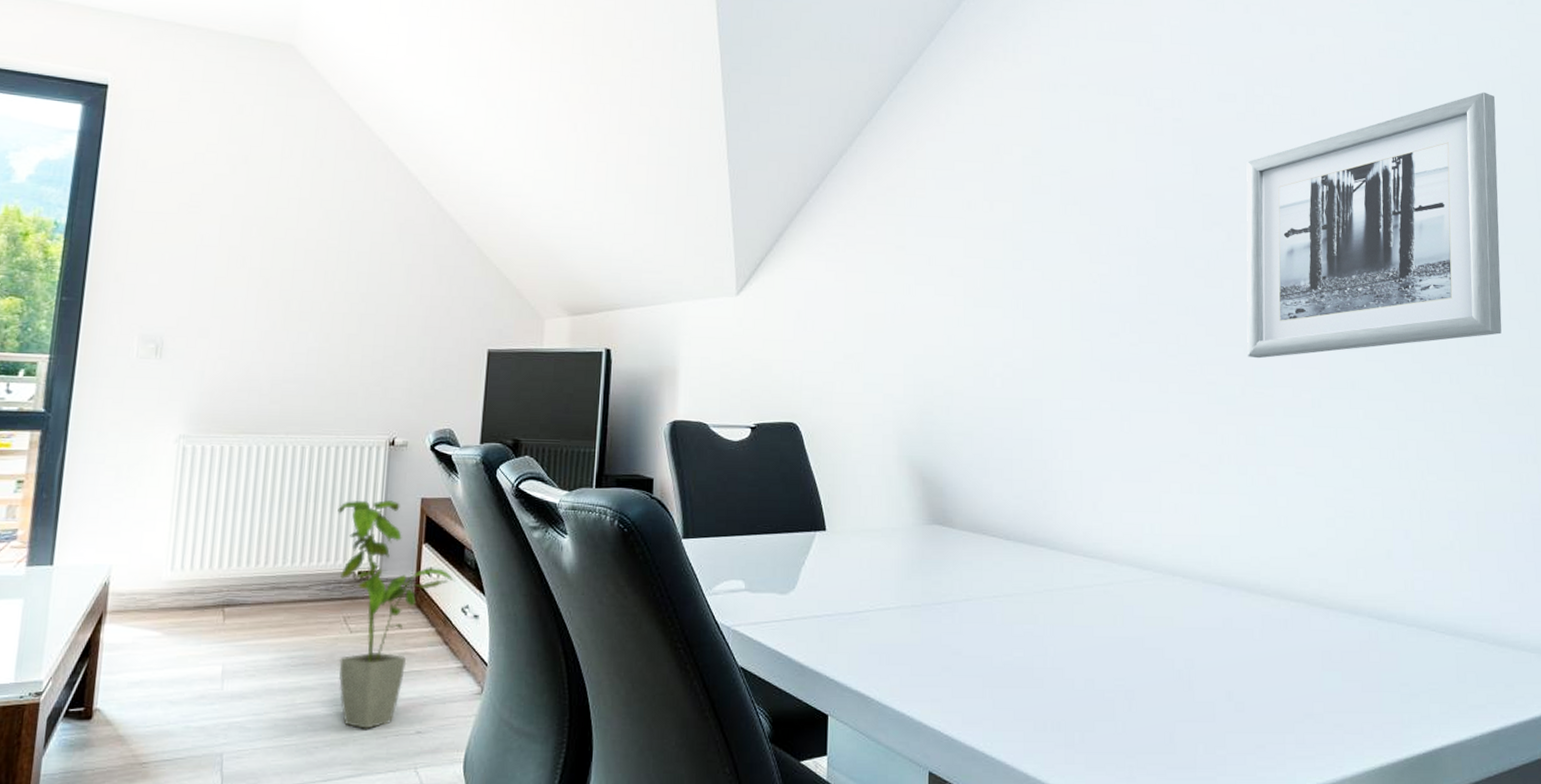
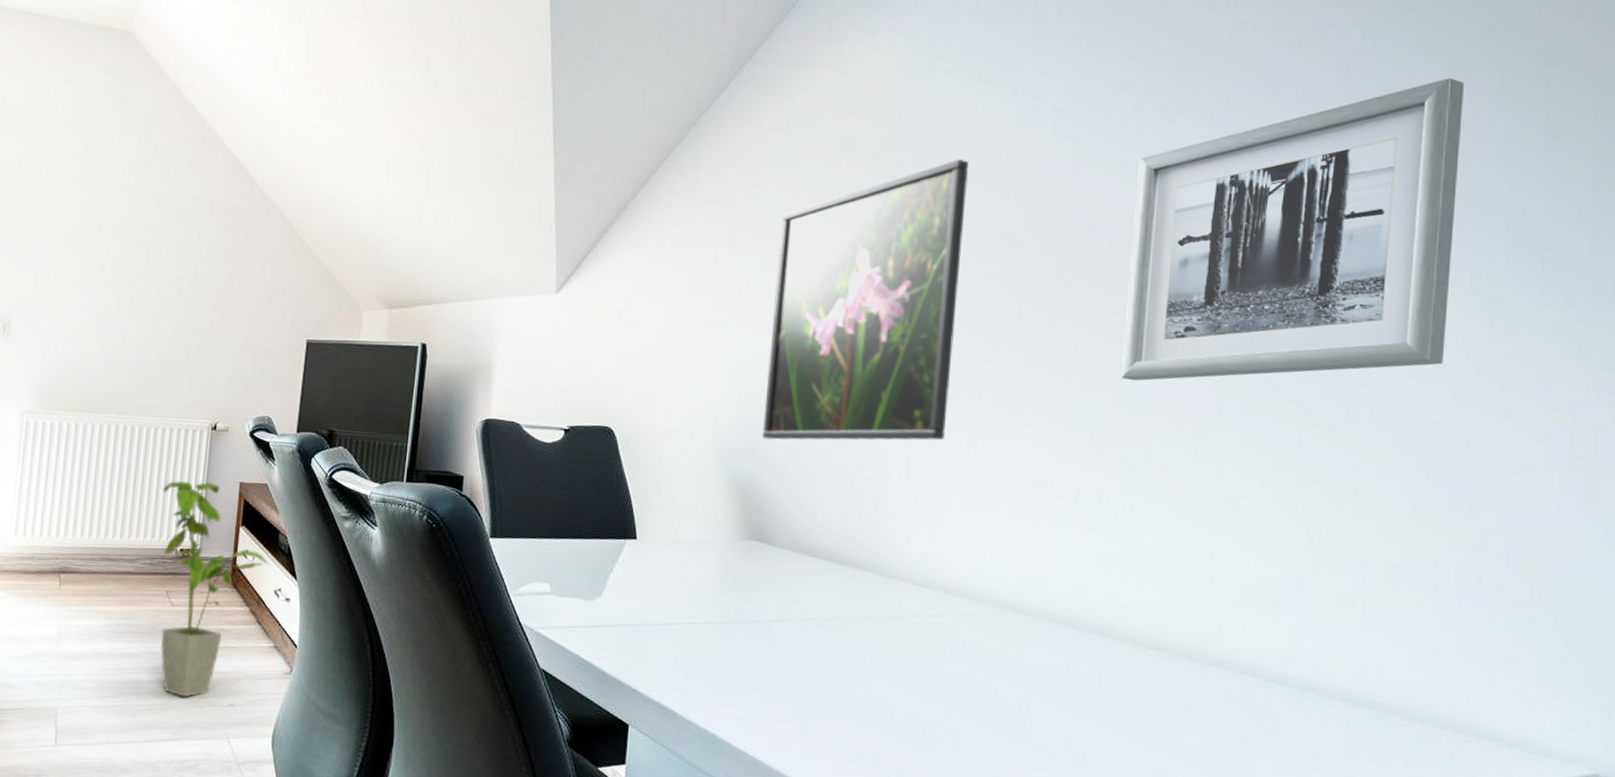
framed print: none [938,164,1105,427] -> present [762,159,969,441]

